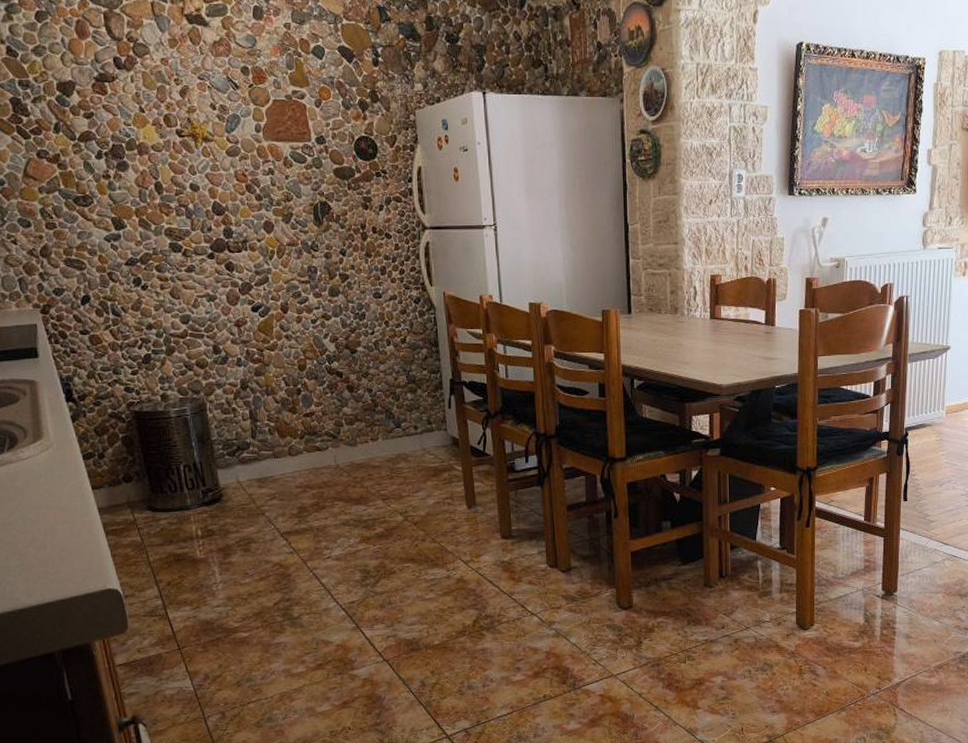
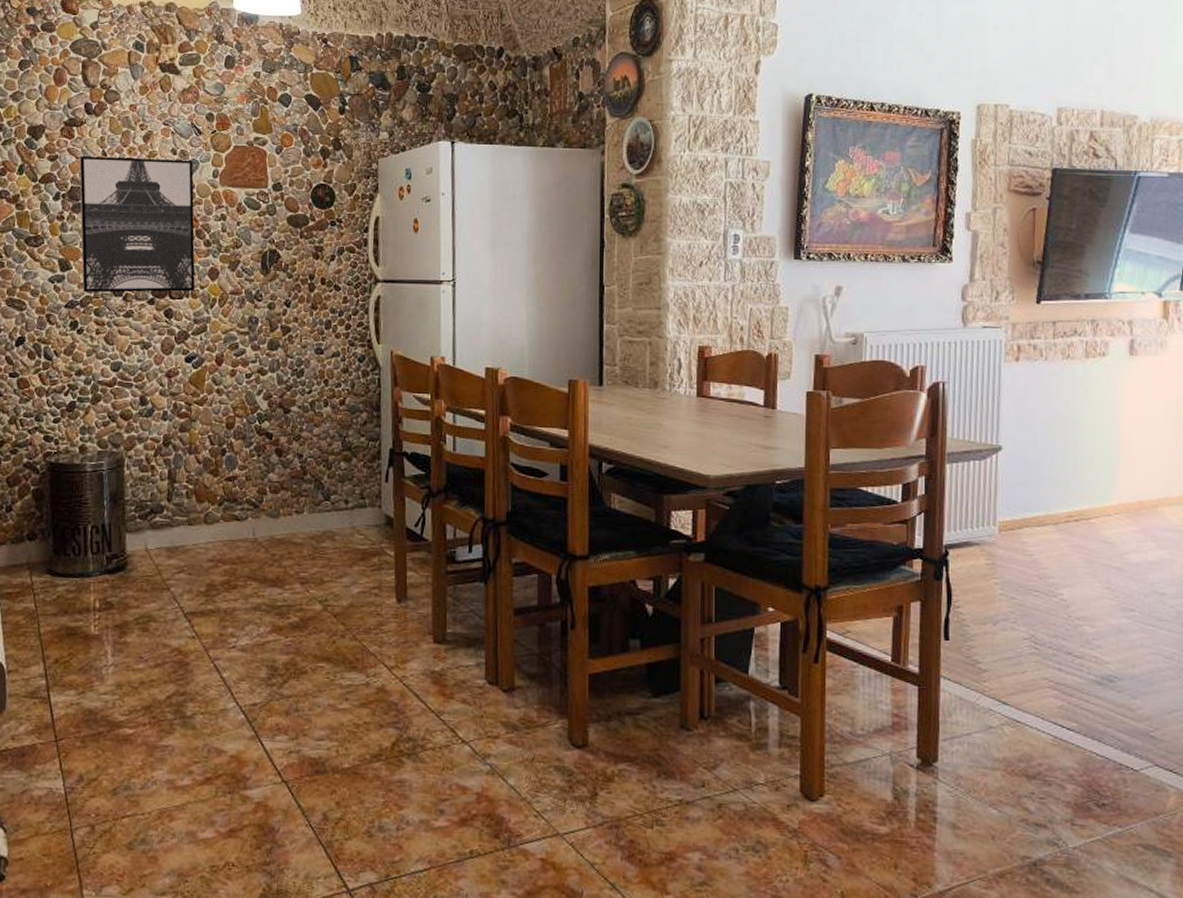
wall art: none [116,112,252,250] -> present [79,155,195,293]

